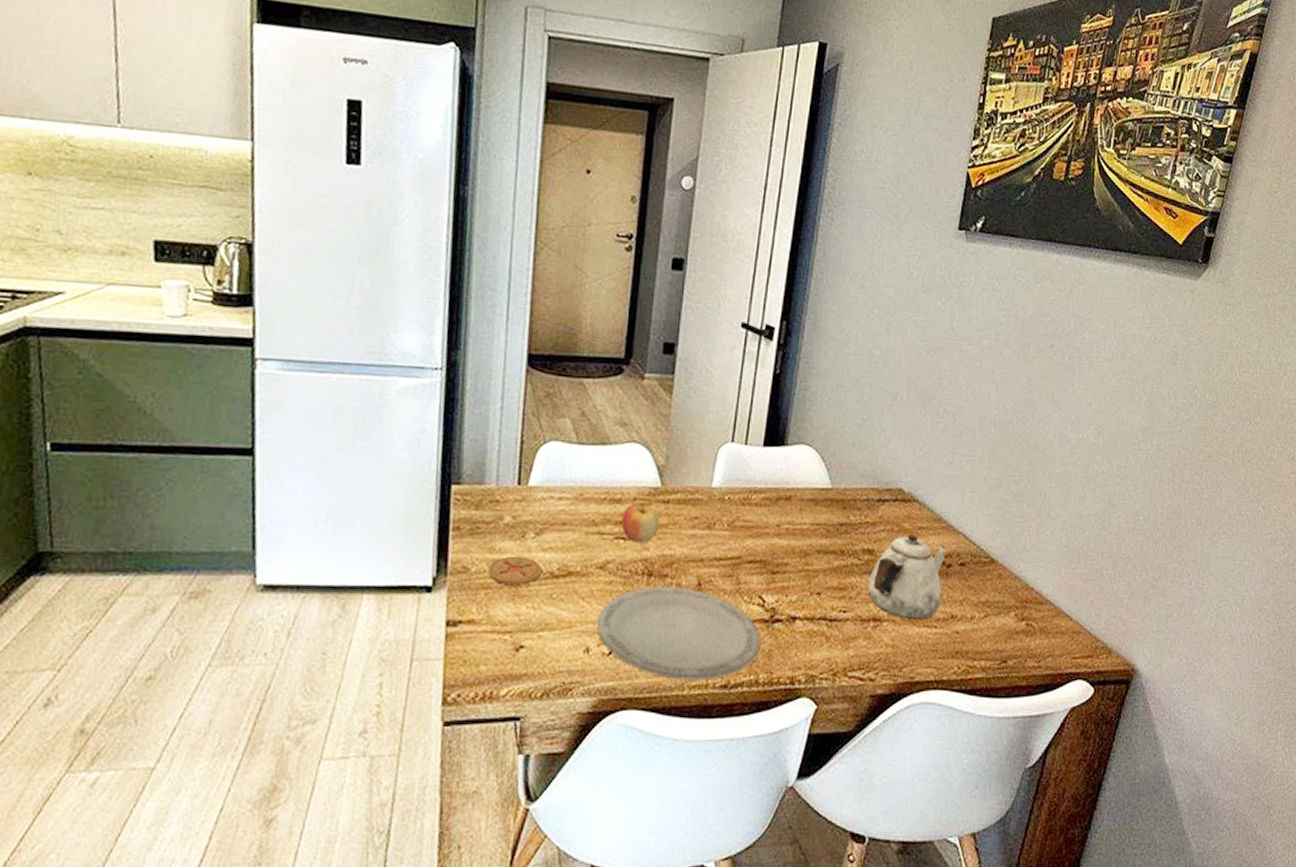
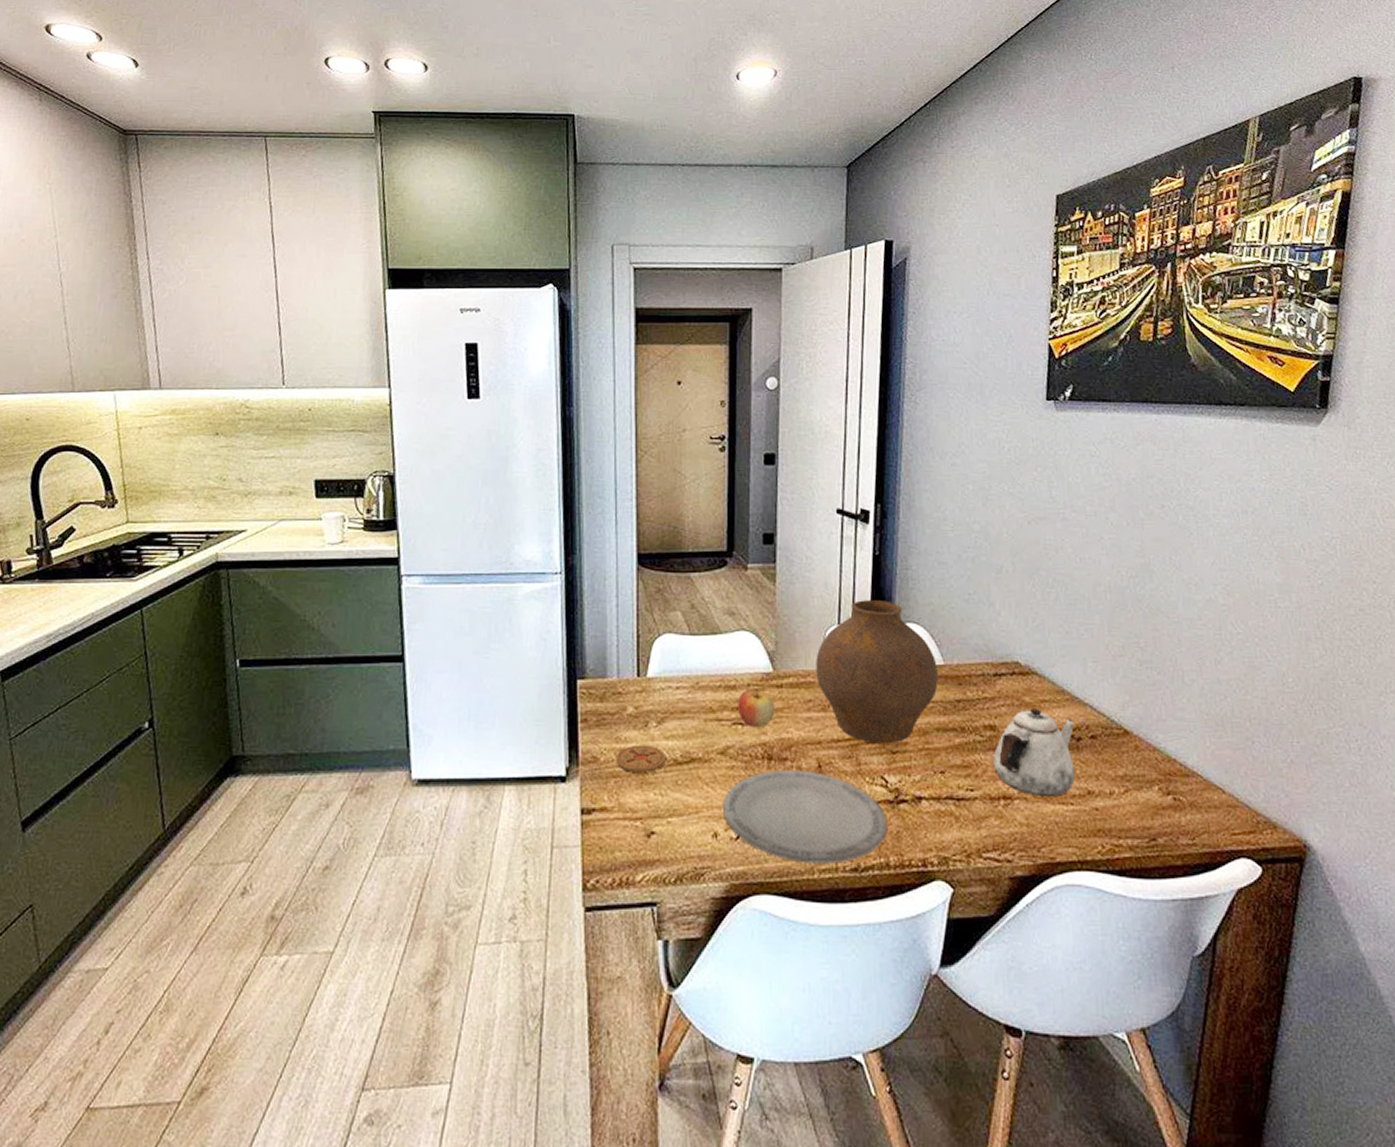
vase: none [704,418,825,564] -> present [816,600,938,744]

